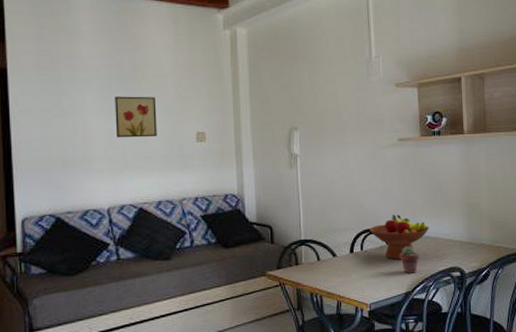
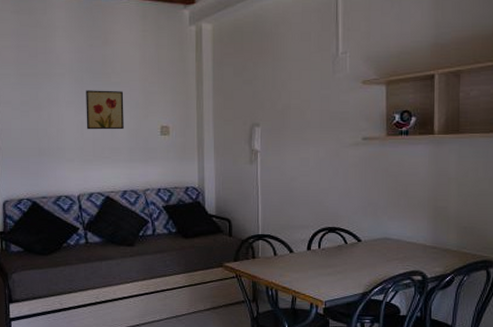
fruit bowl: present [370,214,429,260] -> none [328,214,391,260]
potted succulent: present [400,246,420,274] -> none [358,247,379,274]

